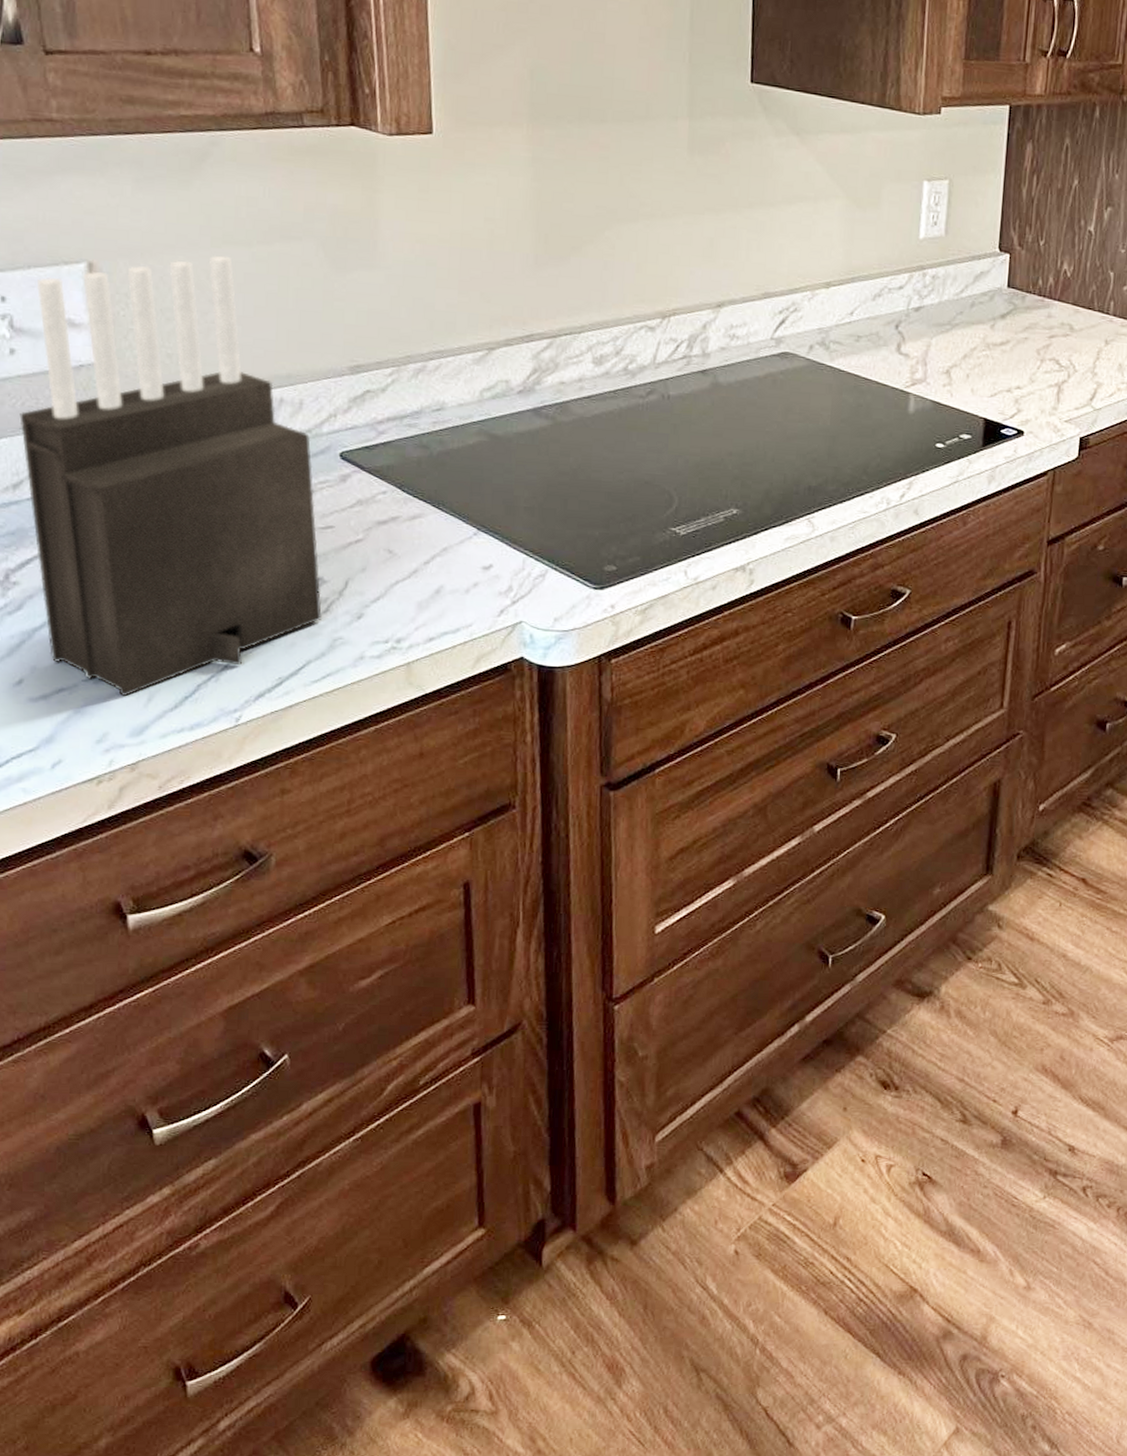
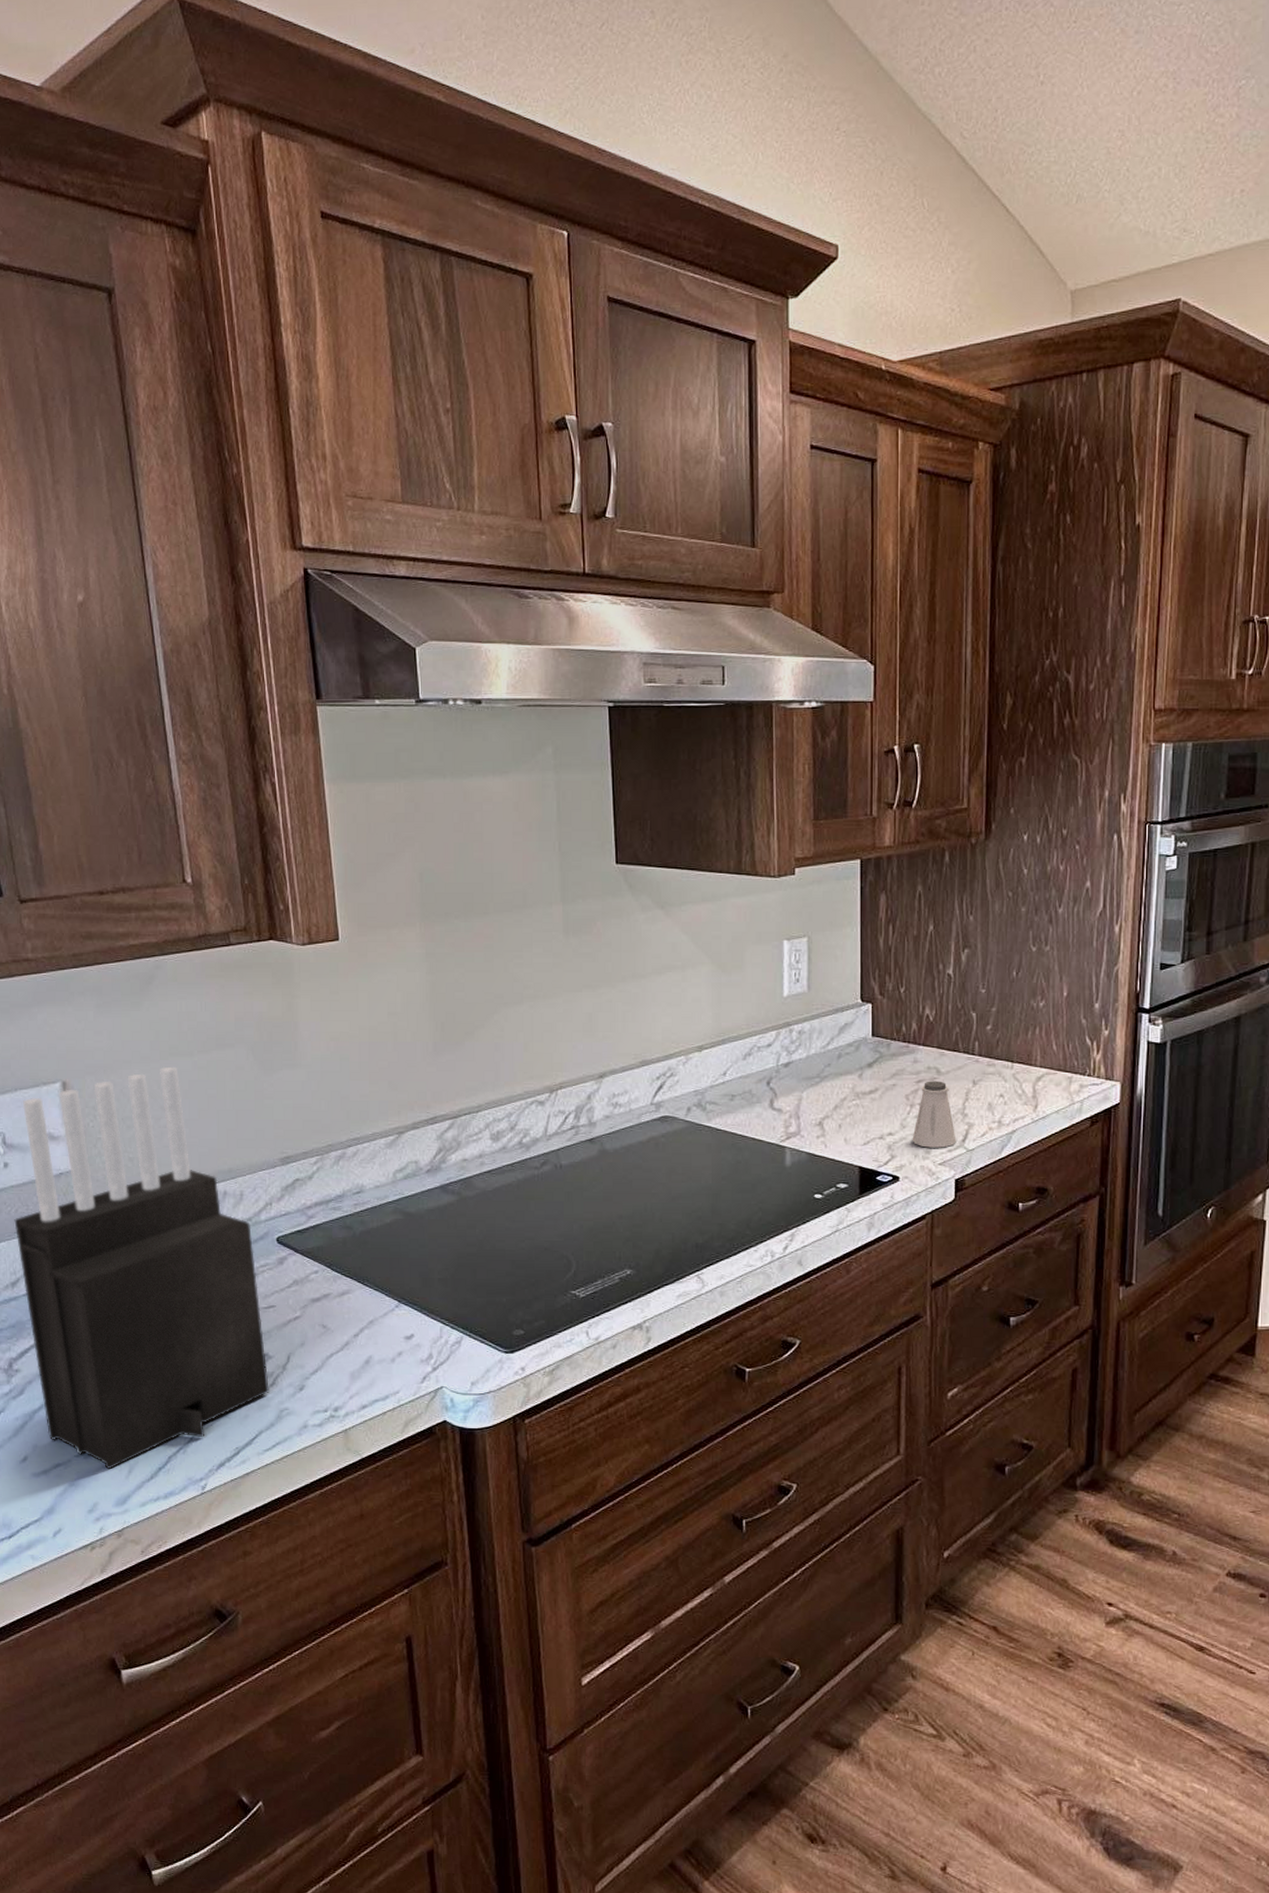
saltshaker: none [1039,337,1084,405] -> present [912,1081,957,1148]

